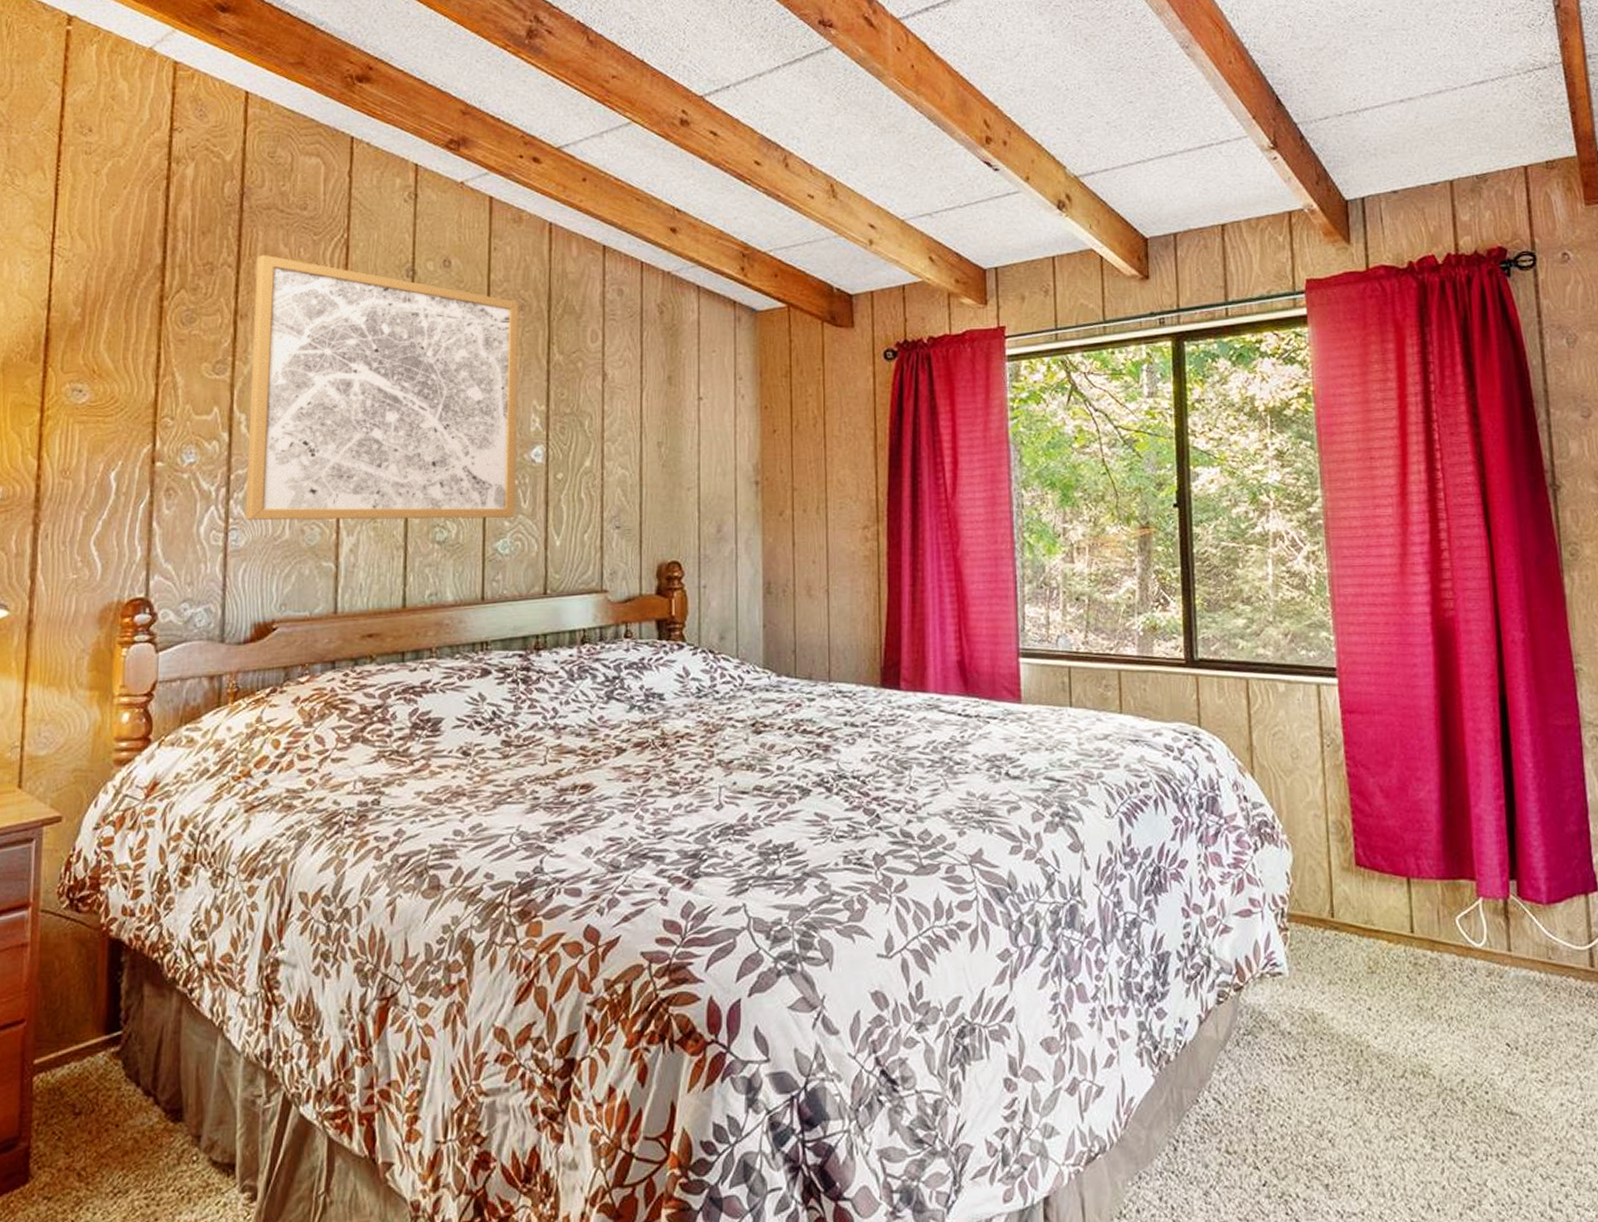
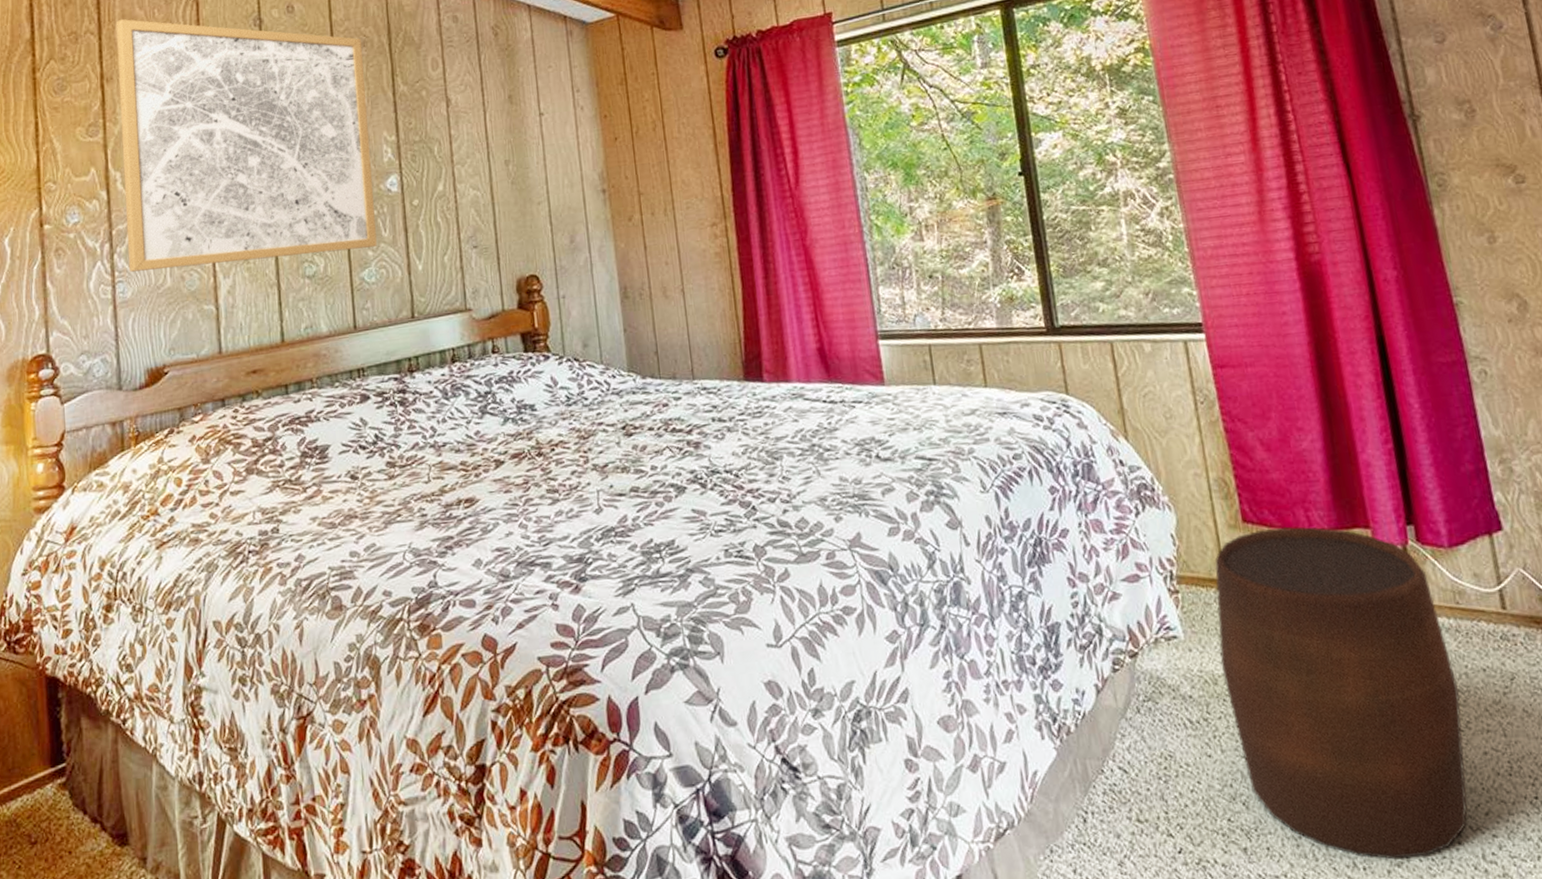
stool: none [1321,873,1543,1203] -> present [1214,526,1468,860]

